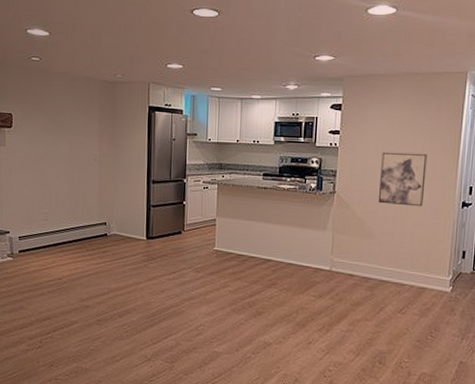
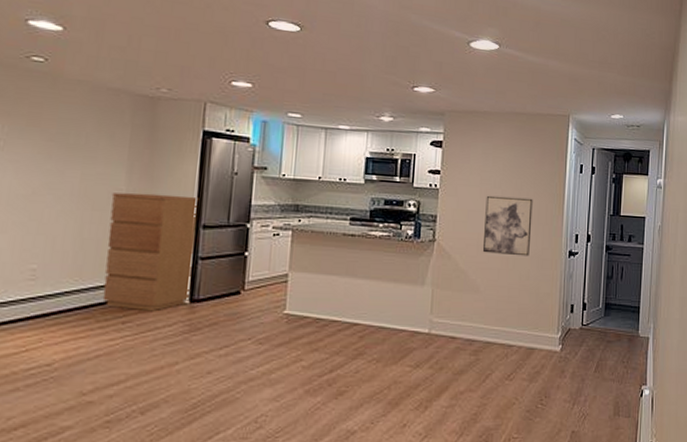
dresser: none [89,156,149,245] -> present [102,193,199,312]

